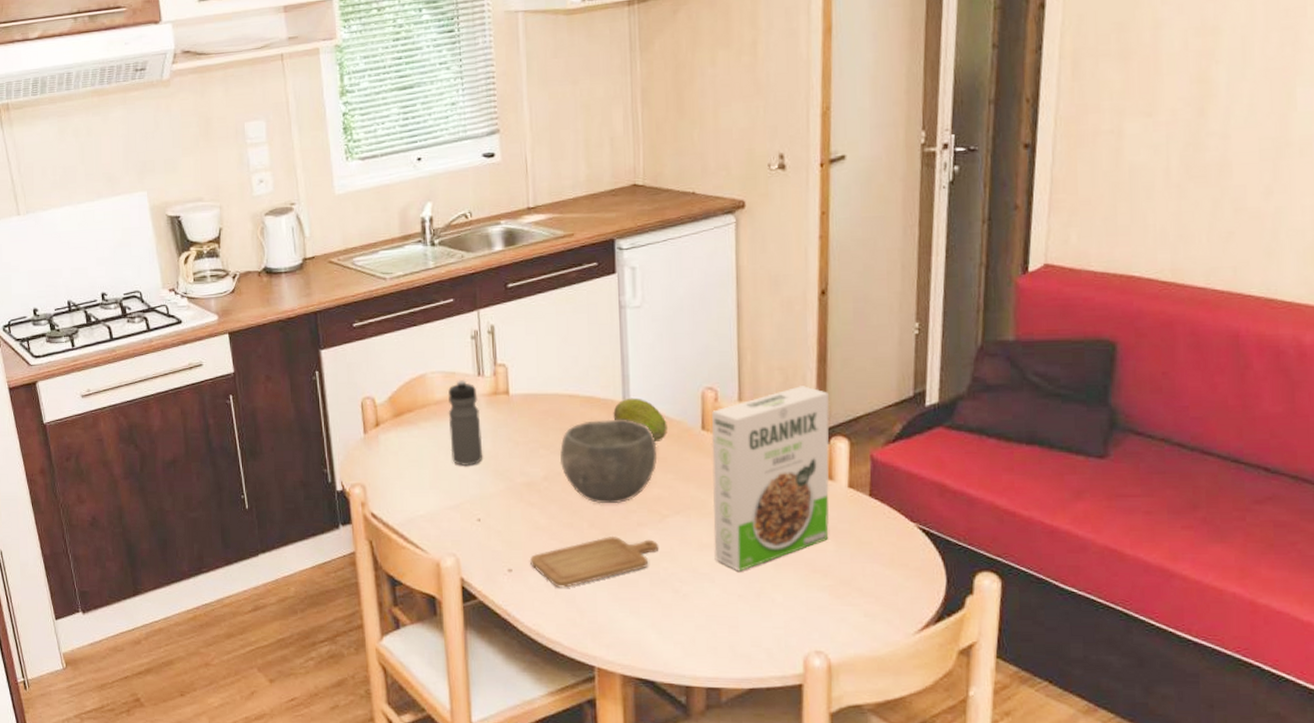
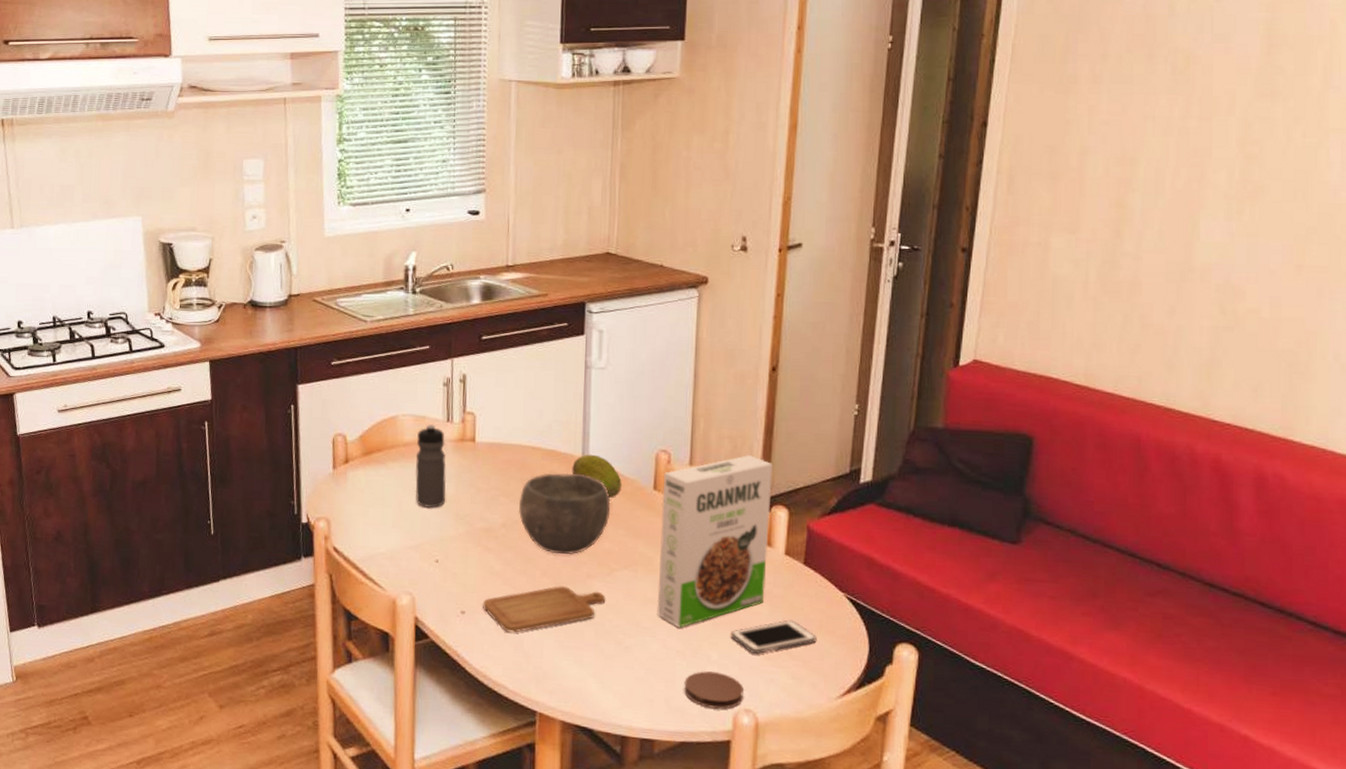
coaster: none [749,614,813,652] -> present [684,671,743,709]
cell phone: none [795,555,889,593] -> present [730,620,817,654]

